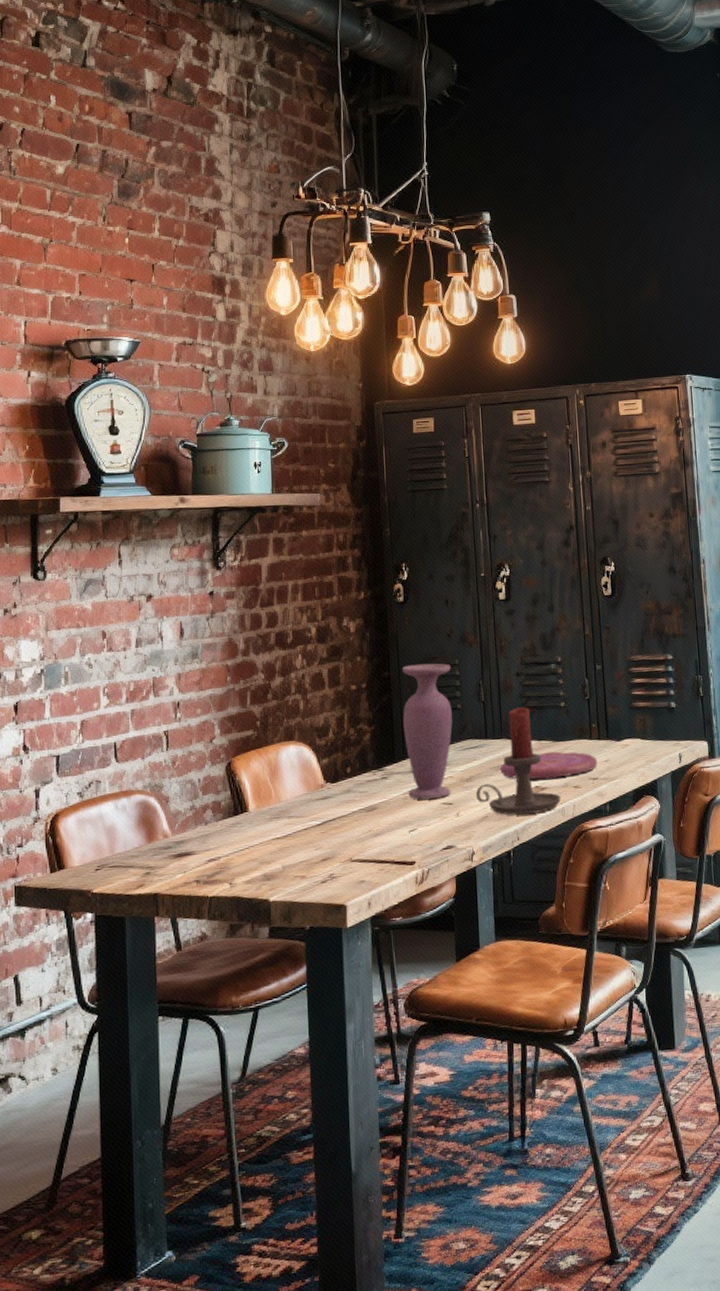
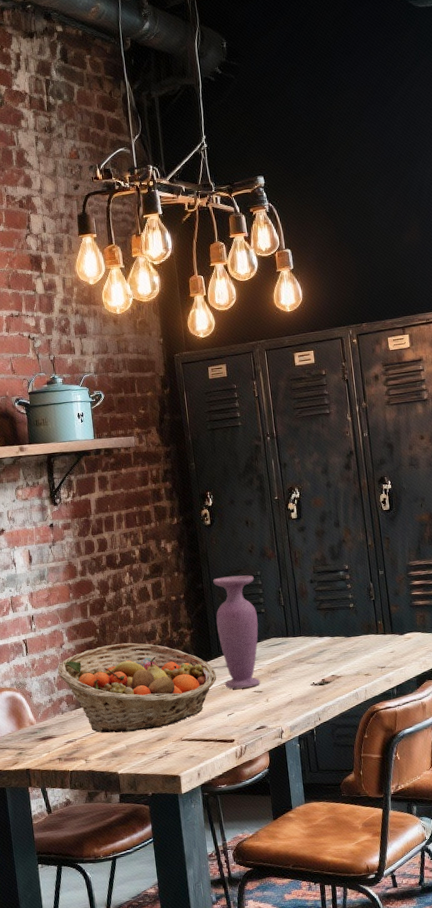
fruit basket: none [204,739,399,851] -> present [57,642,217,733]
candle holder: present [475,707,561,815] -> none [281,609,354,700]
plate: present [499,751,598,780] -> none [300,645,385,670]

